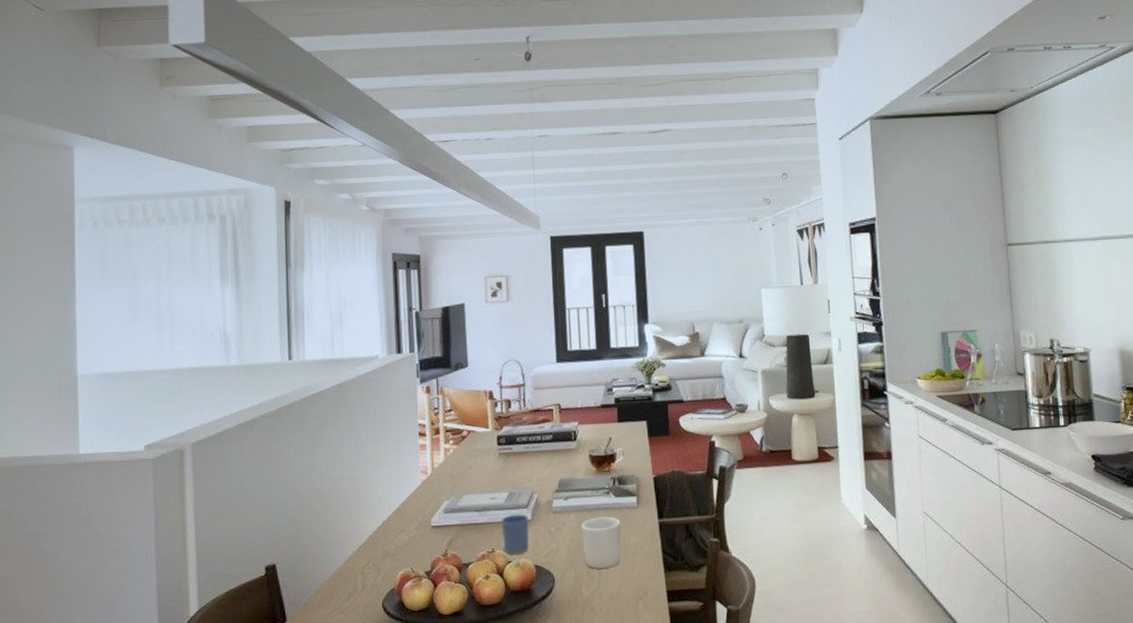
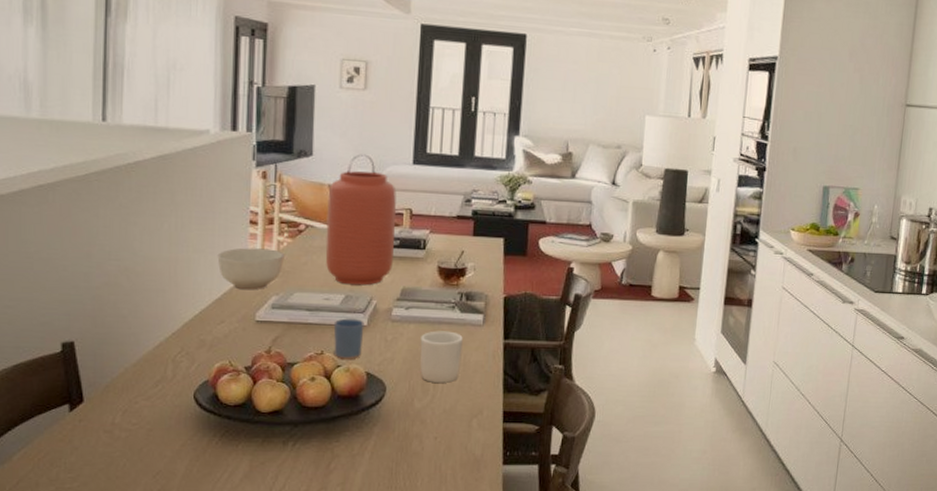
bowl: none [393,457,452,498] -> present [217,248,285,290]
vase: none [484,374,549,483] -> present [325,171,397,286]

